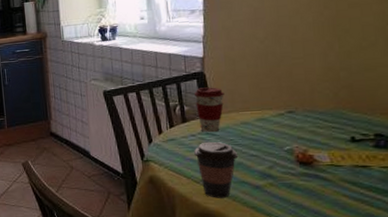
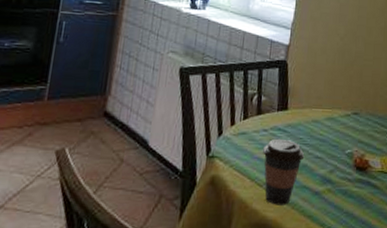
coffee cup: present [194,87,224,133] -> none [273,77,302,129]

